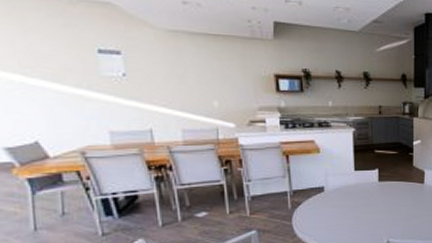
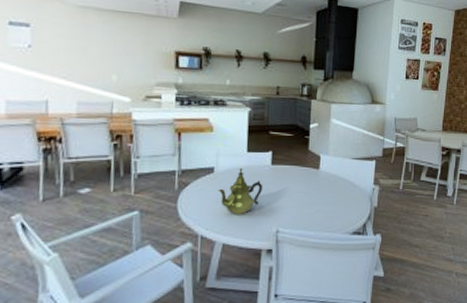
teapot: none [330,185,372,229] -> present [218,167,263,214]

